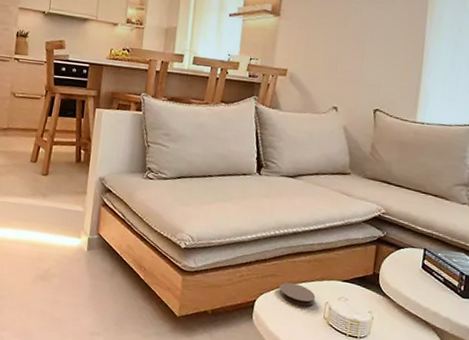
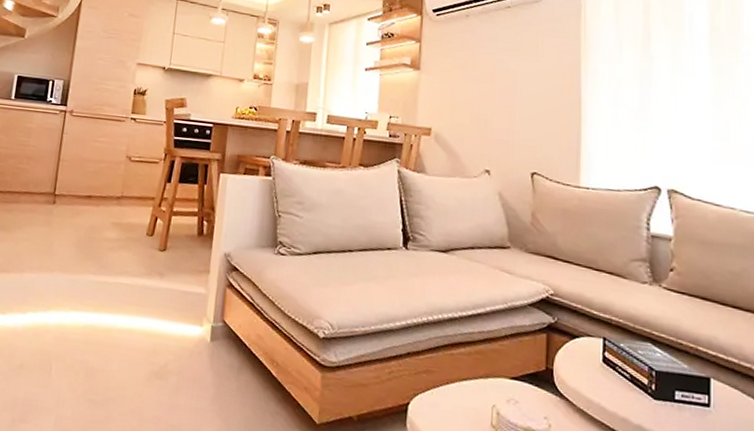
coaster: present [279,282,316,307] -> none [436,380,480,411]

